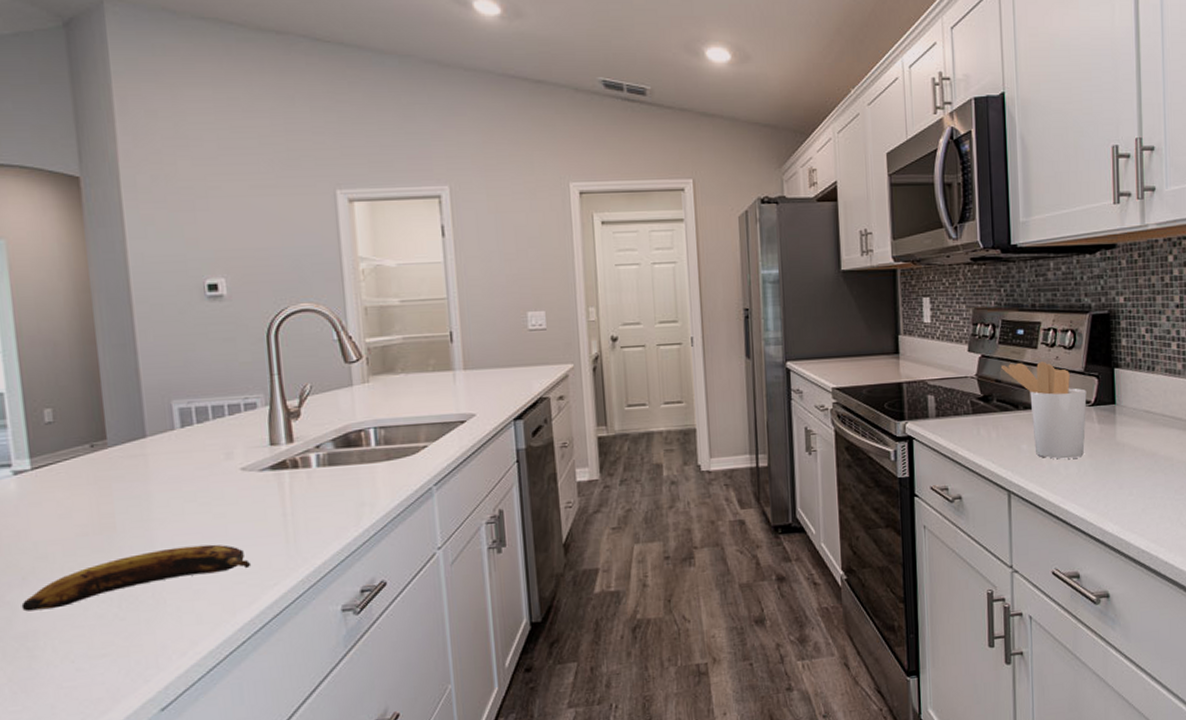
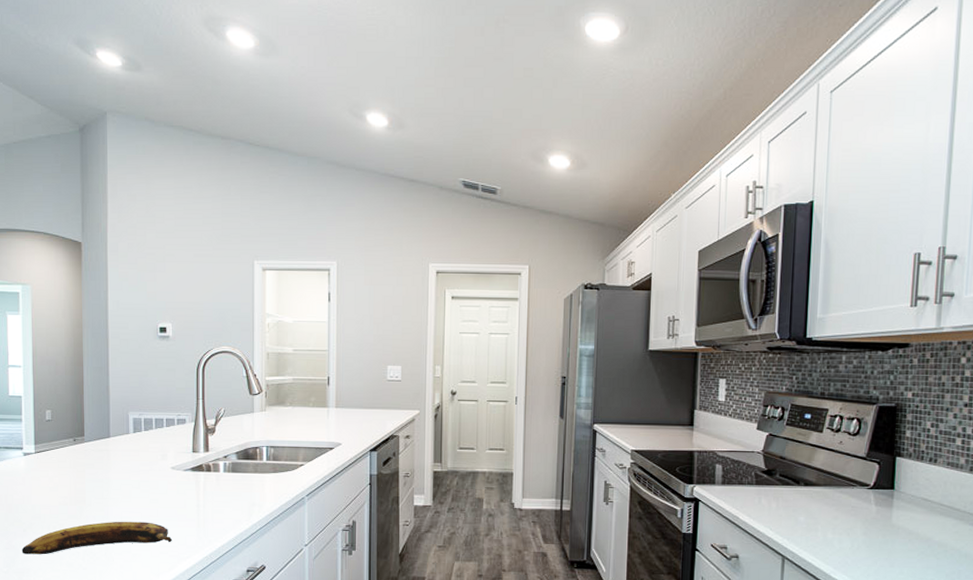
utensil holder: present [1002,361,1087,459] -> none [787,444,867,534]

